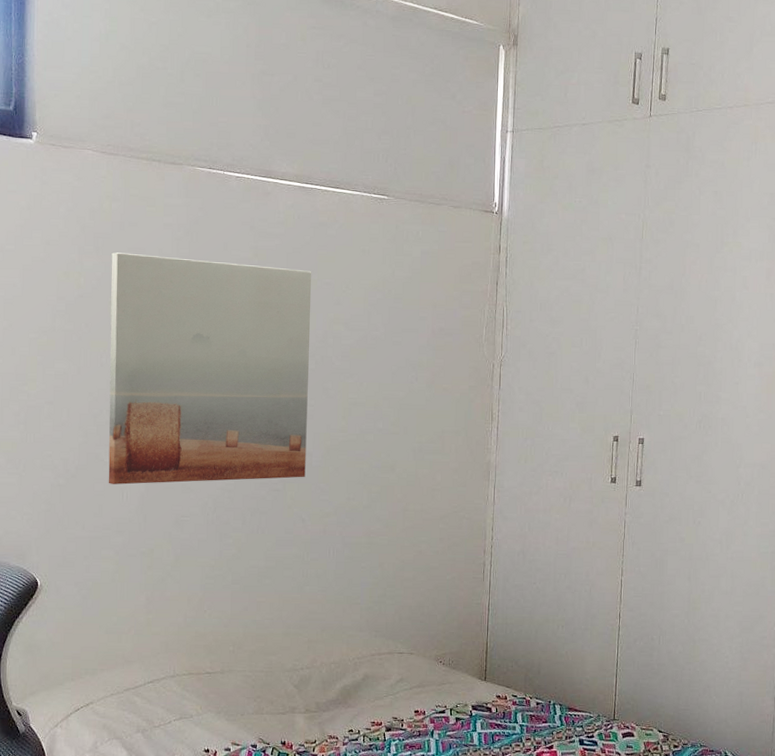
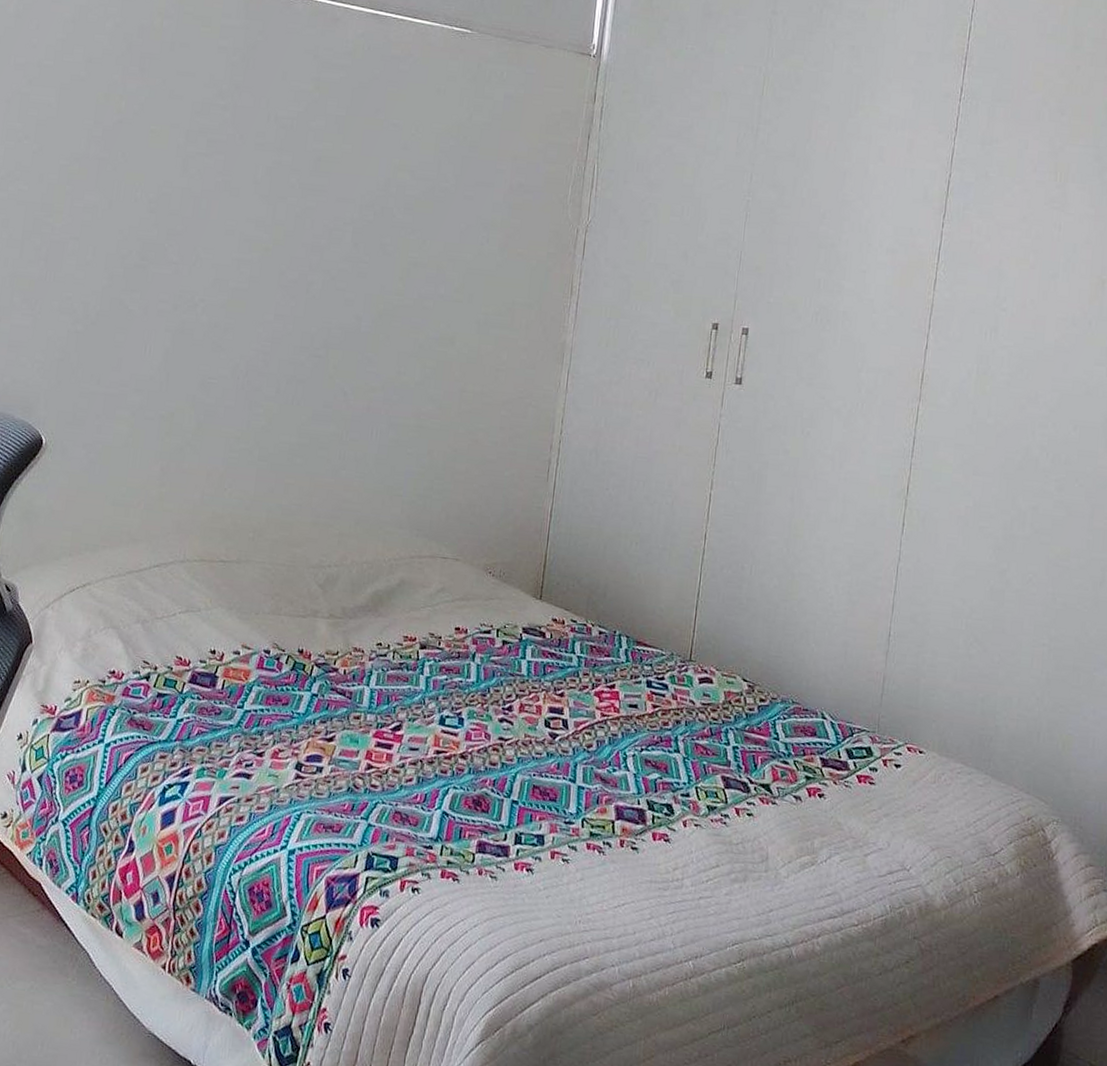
wall art: present [108,252,312,485] -> none [130,75,379,345]

